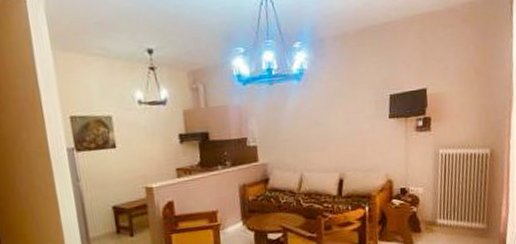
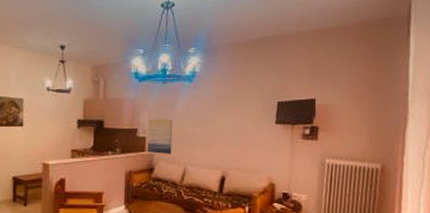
wall art: none [257,123,287,163] -> present [147,119,173,155]

